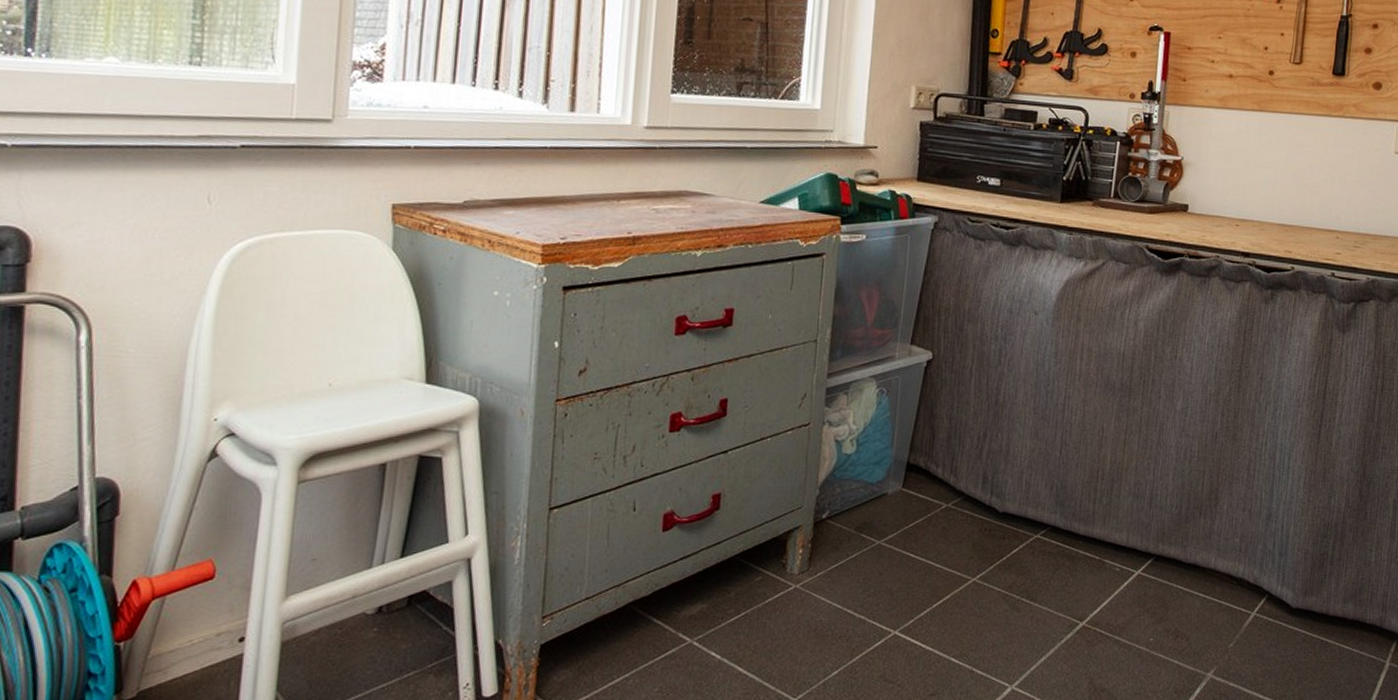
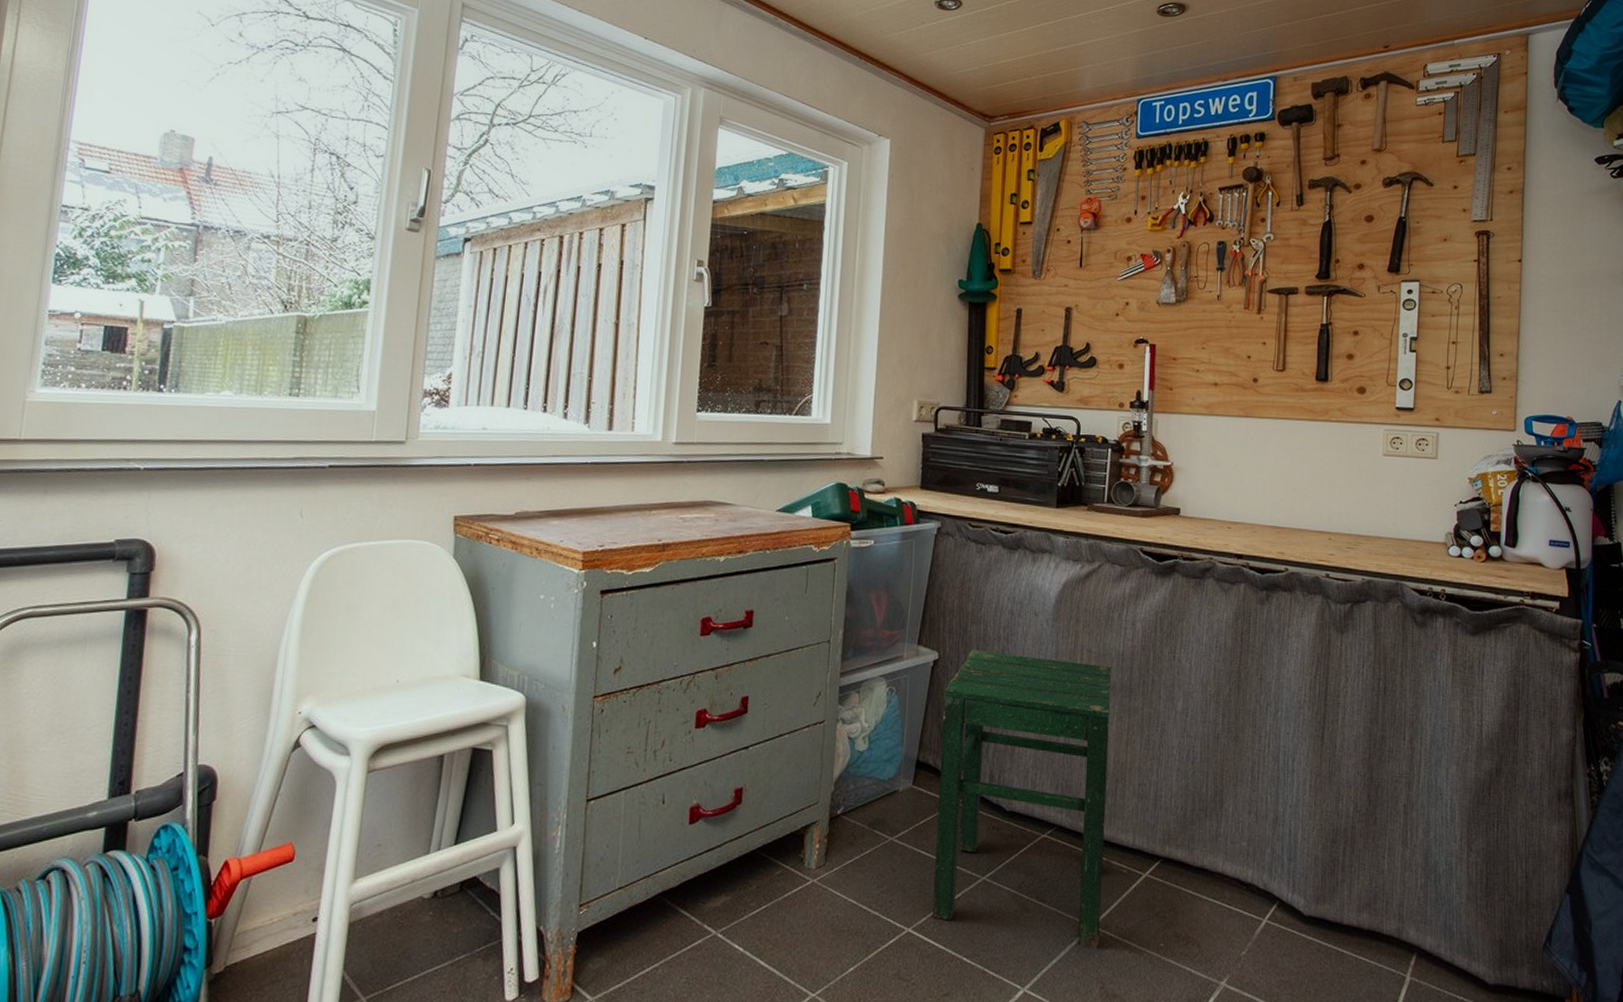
stool: none [919,349,1111,646] -> present [932,649,1111,949]

